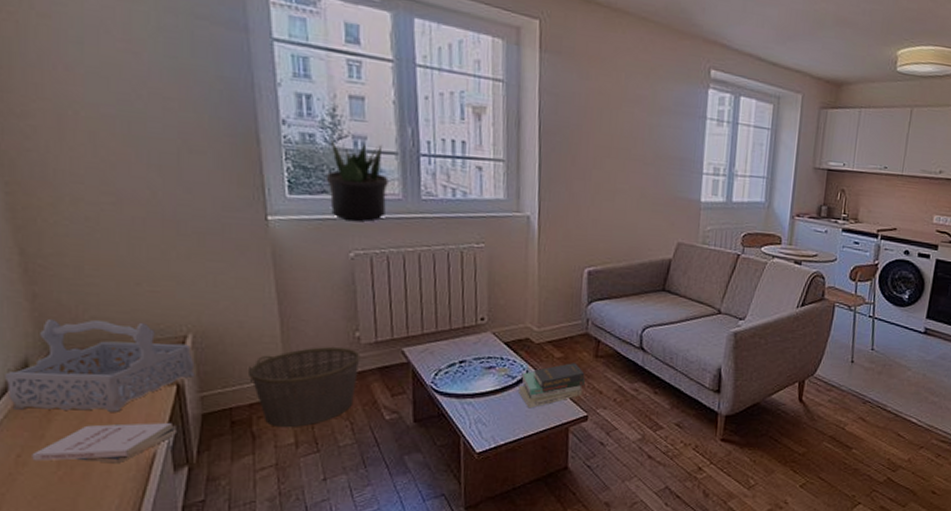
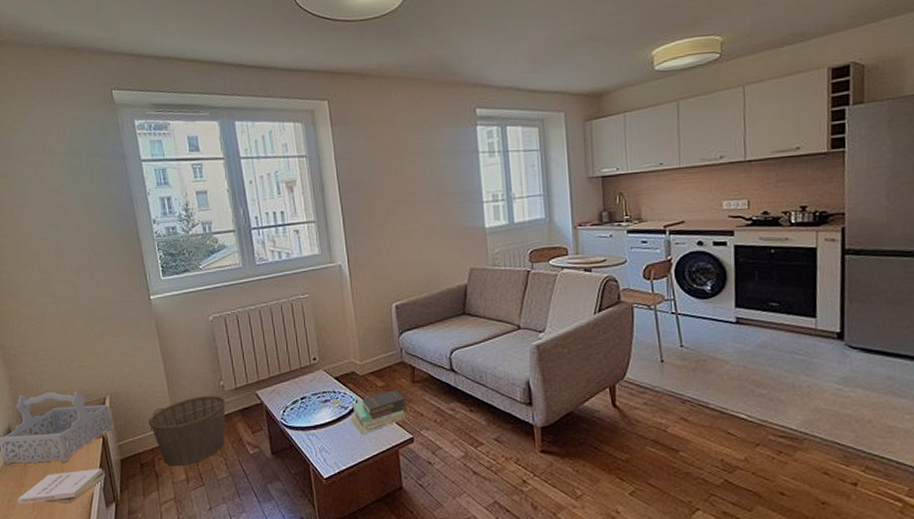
planter: present [325,137,388,221] -> none [186,226,231,290]

